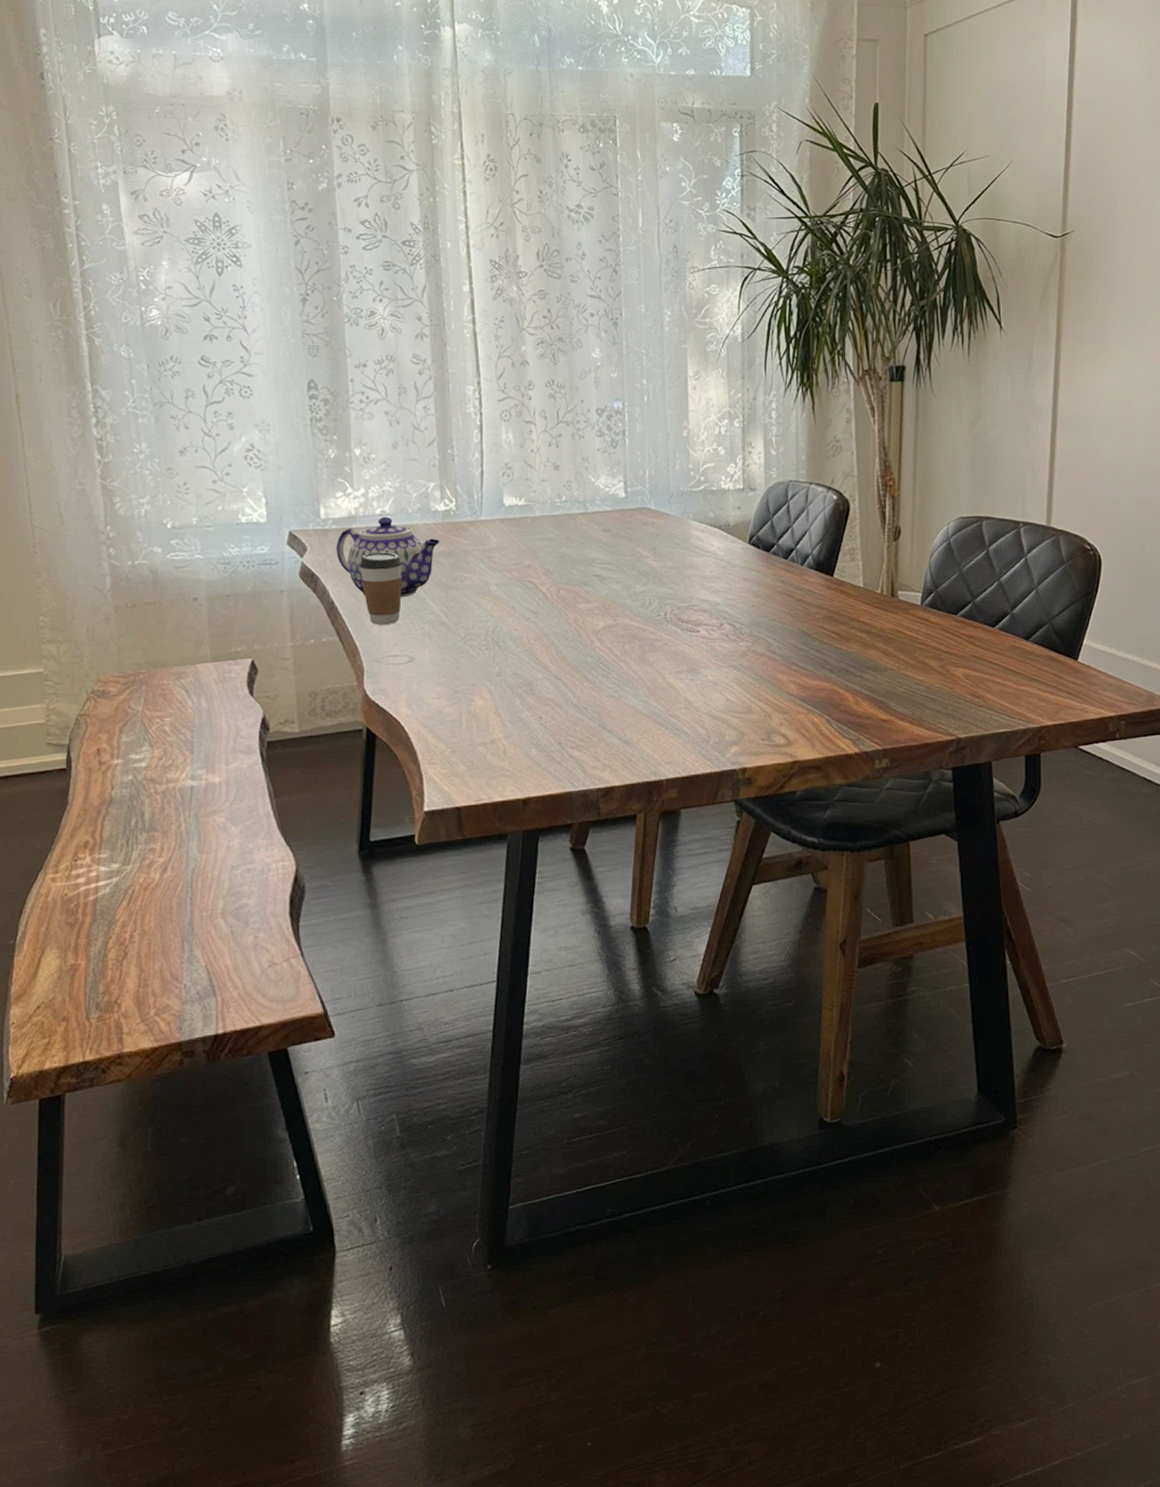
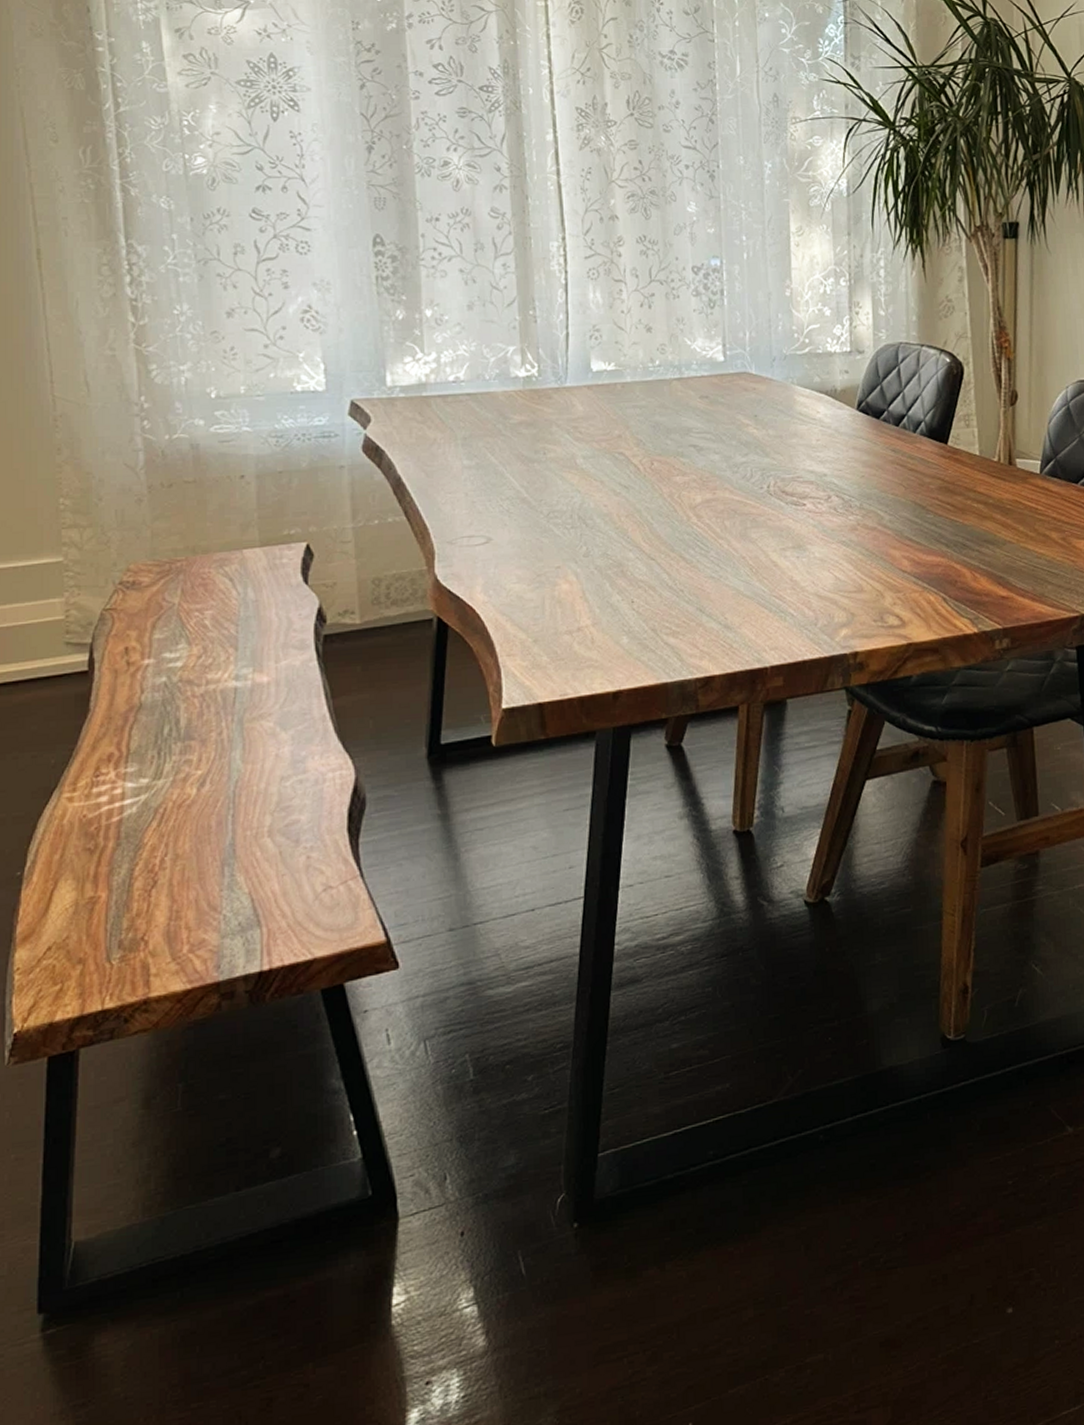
teapot: present [336,516,440,598] -> none [403,383,520,473]
coffee cup: present [359,551,403,625] -> none [430,422,479,503]

